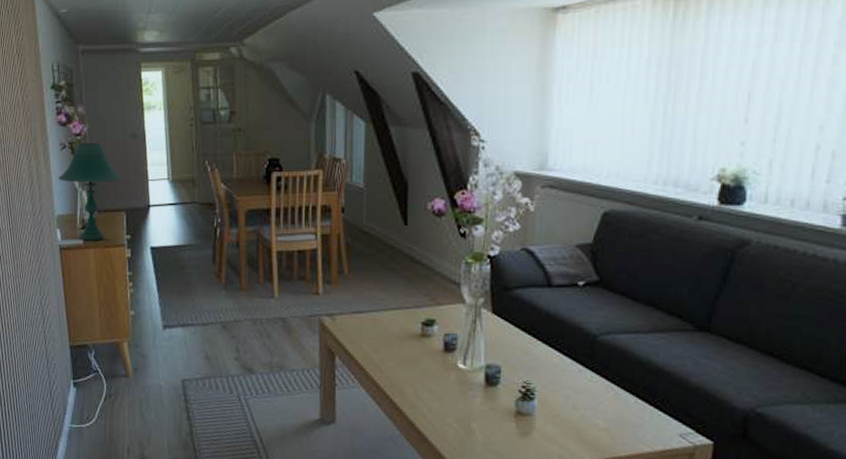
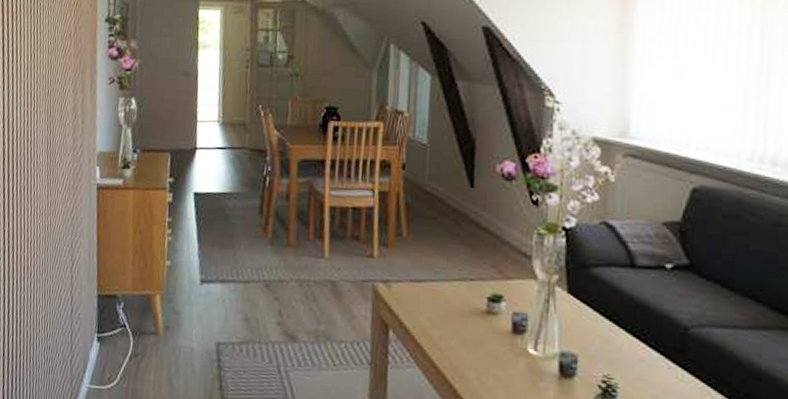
table lamp: present [59,142,122,241] -> none [103,78,170,182]

